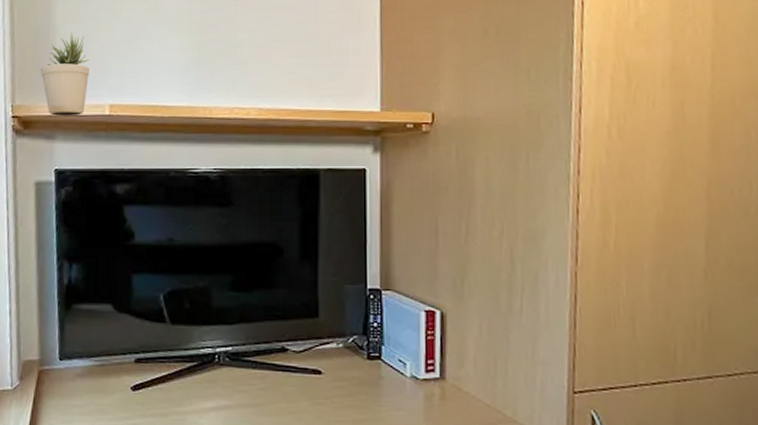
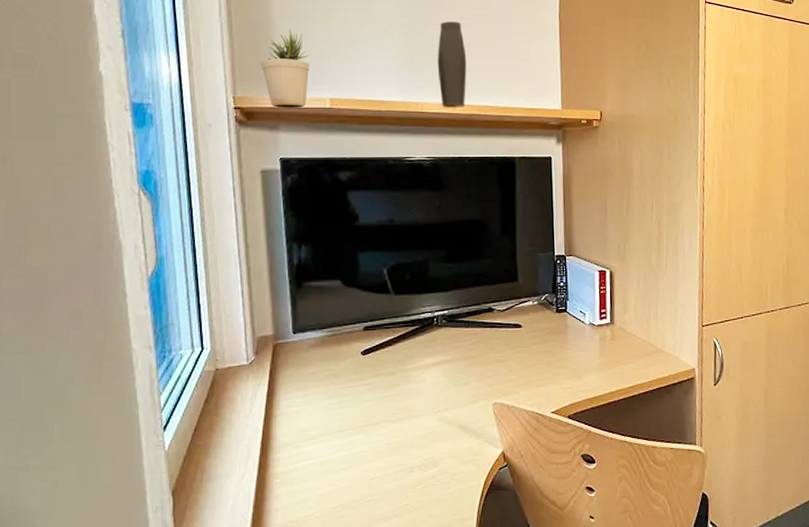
vase: none [229,14,264,113] -> present [437,21,467,108]

